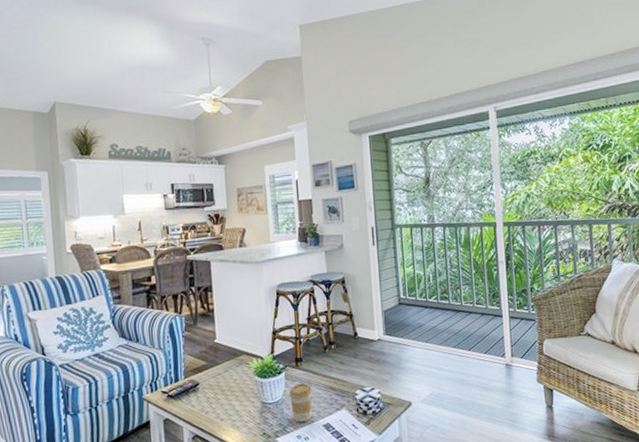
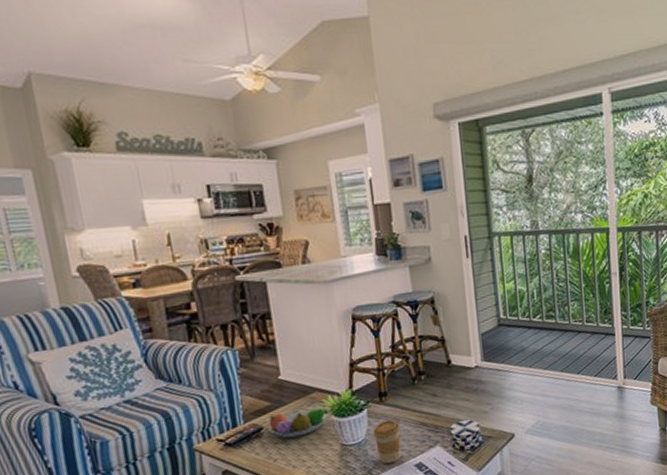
fruit bowl: none [203,368,253,394] -> present [268,407,328,438]

